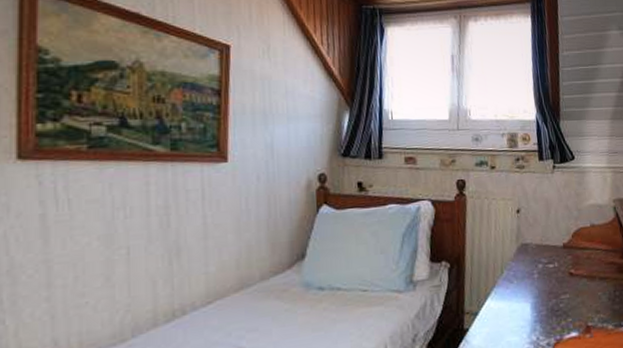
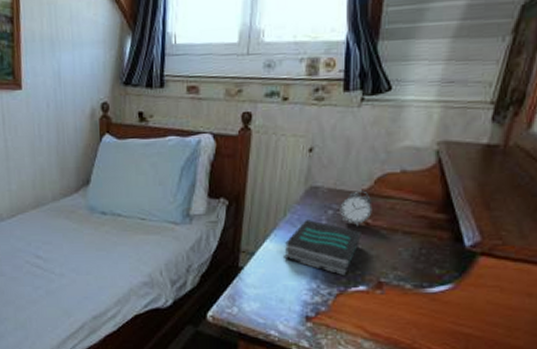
book: none [505,274,568,325] -> present [284,220,361,276]
alarm clock: none [547,244,574,278] -> present [340,190,372,227]

